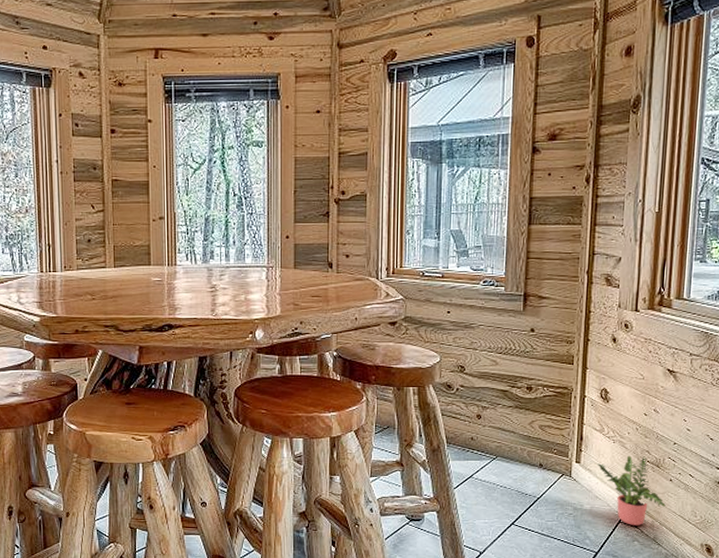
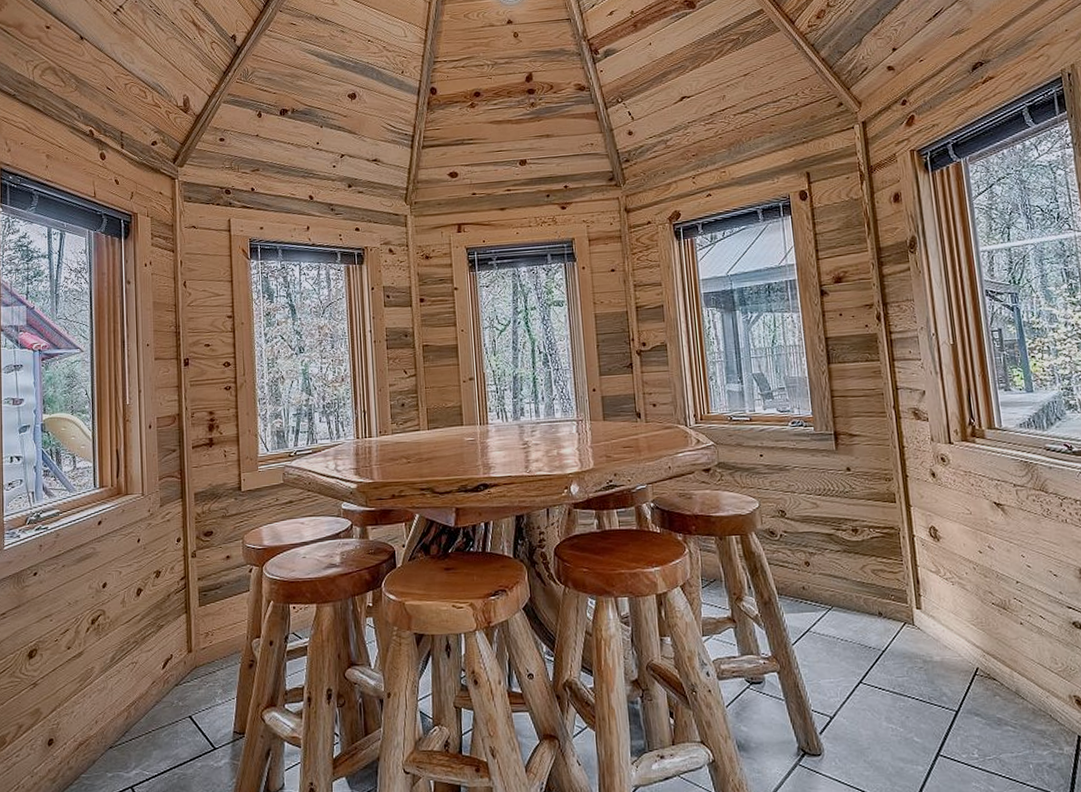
potted plant: present [597,456,666,526] -> none [939,598,1022,678]

